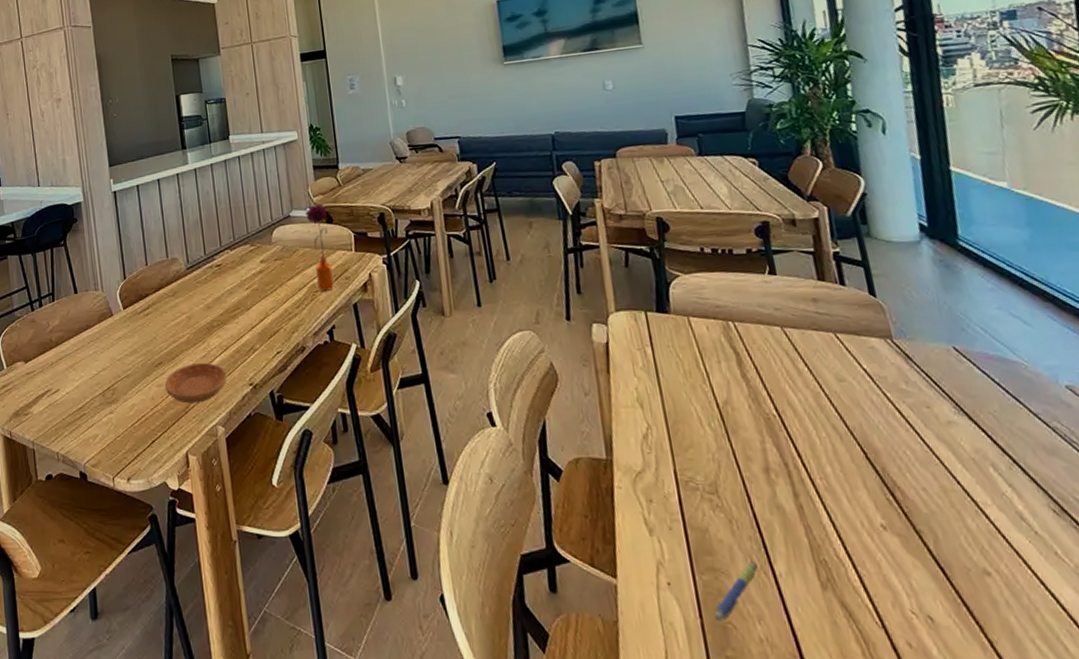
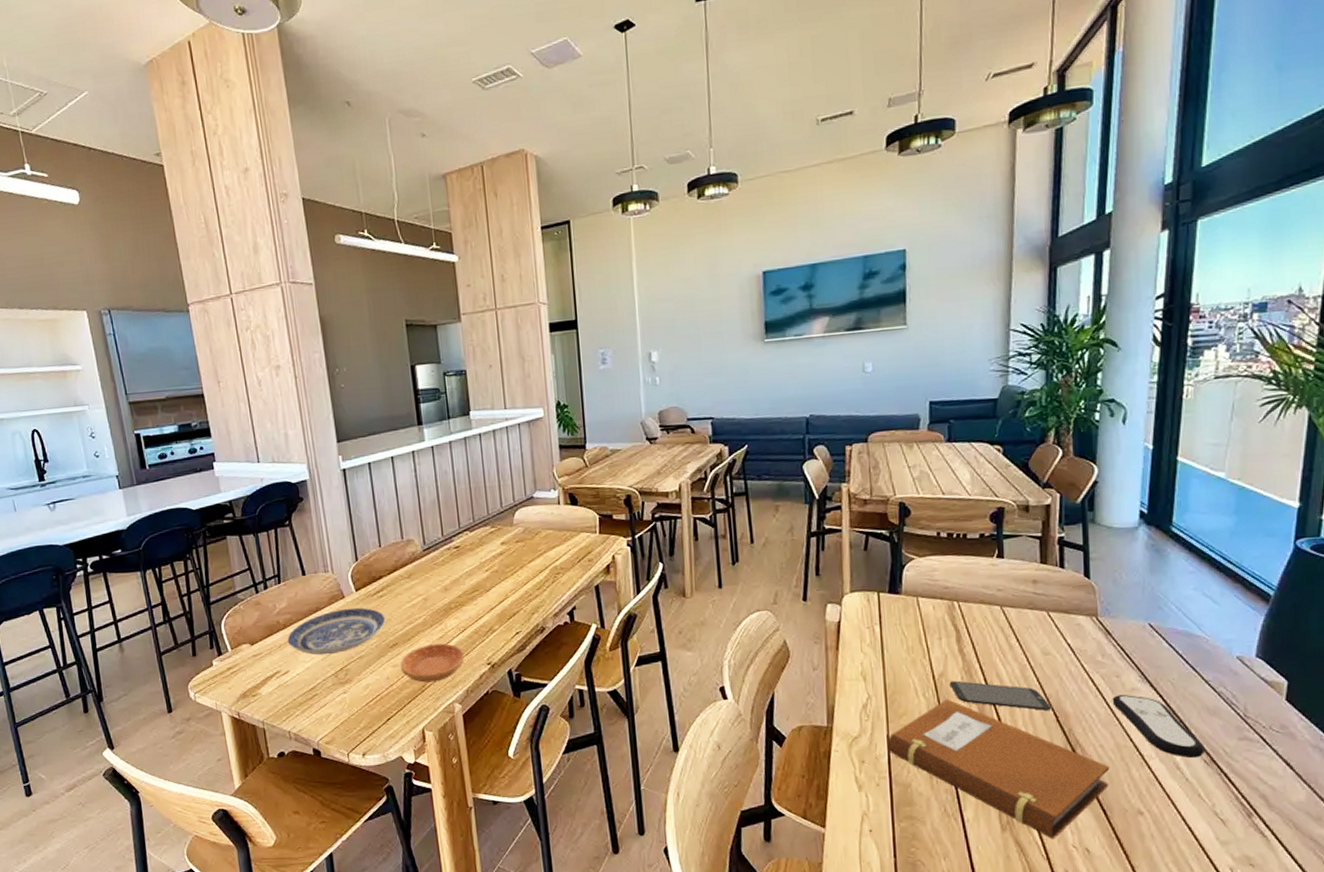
plate: none [59,325,151,374] -> present [287,607,386,655]
flower: present [305,204,334,291] -> none [549,486,576,573]
notebook: none [675,430,942,603] -> present [887,699,1110,840]
pen: present [713,562,758,623] -> none [906,810,949,861]
smartphone: none [736,409,858,445] -> present [949,680,1052,711]
remote control: none [926,429,1052,506] -> present [1112,695,1205,758]

